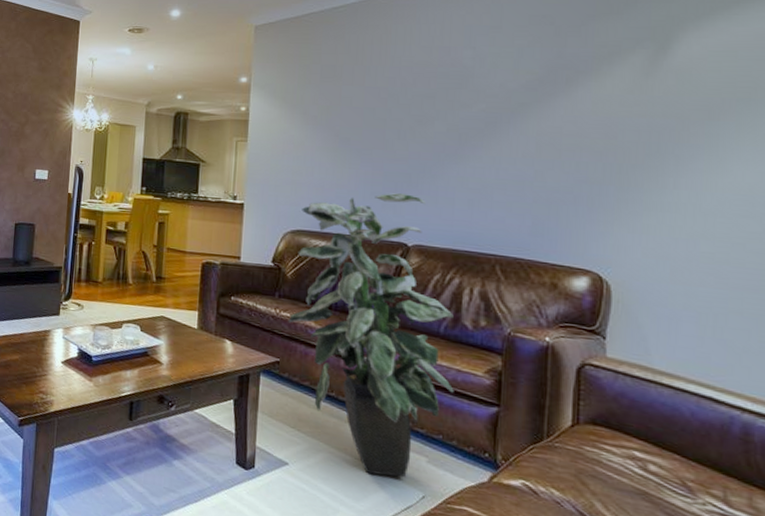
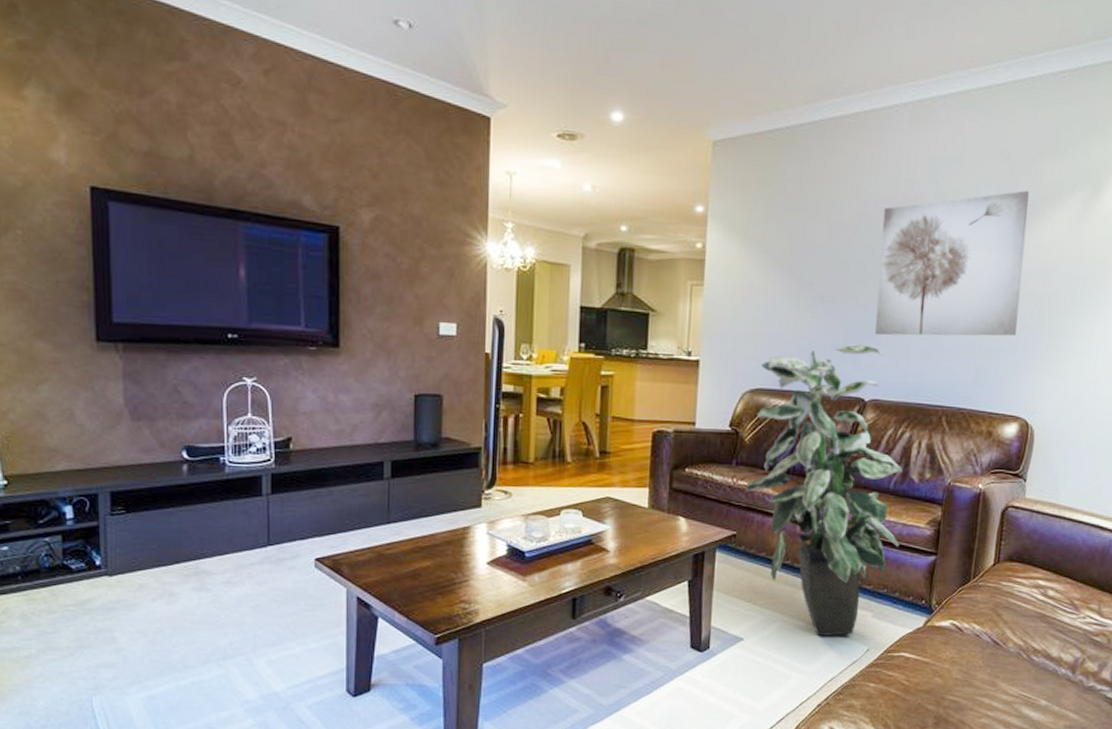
wall art: none [415,51,581,189] -> present [875,191,1029,336]

